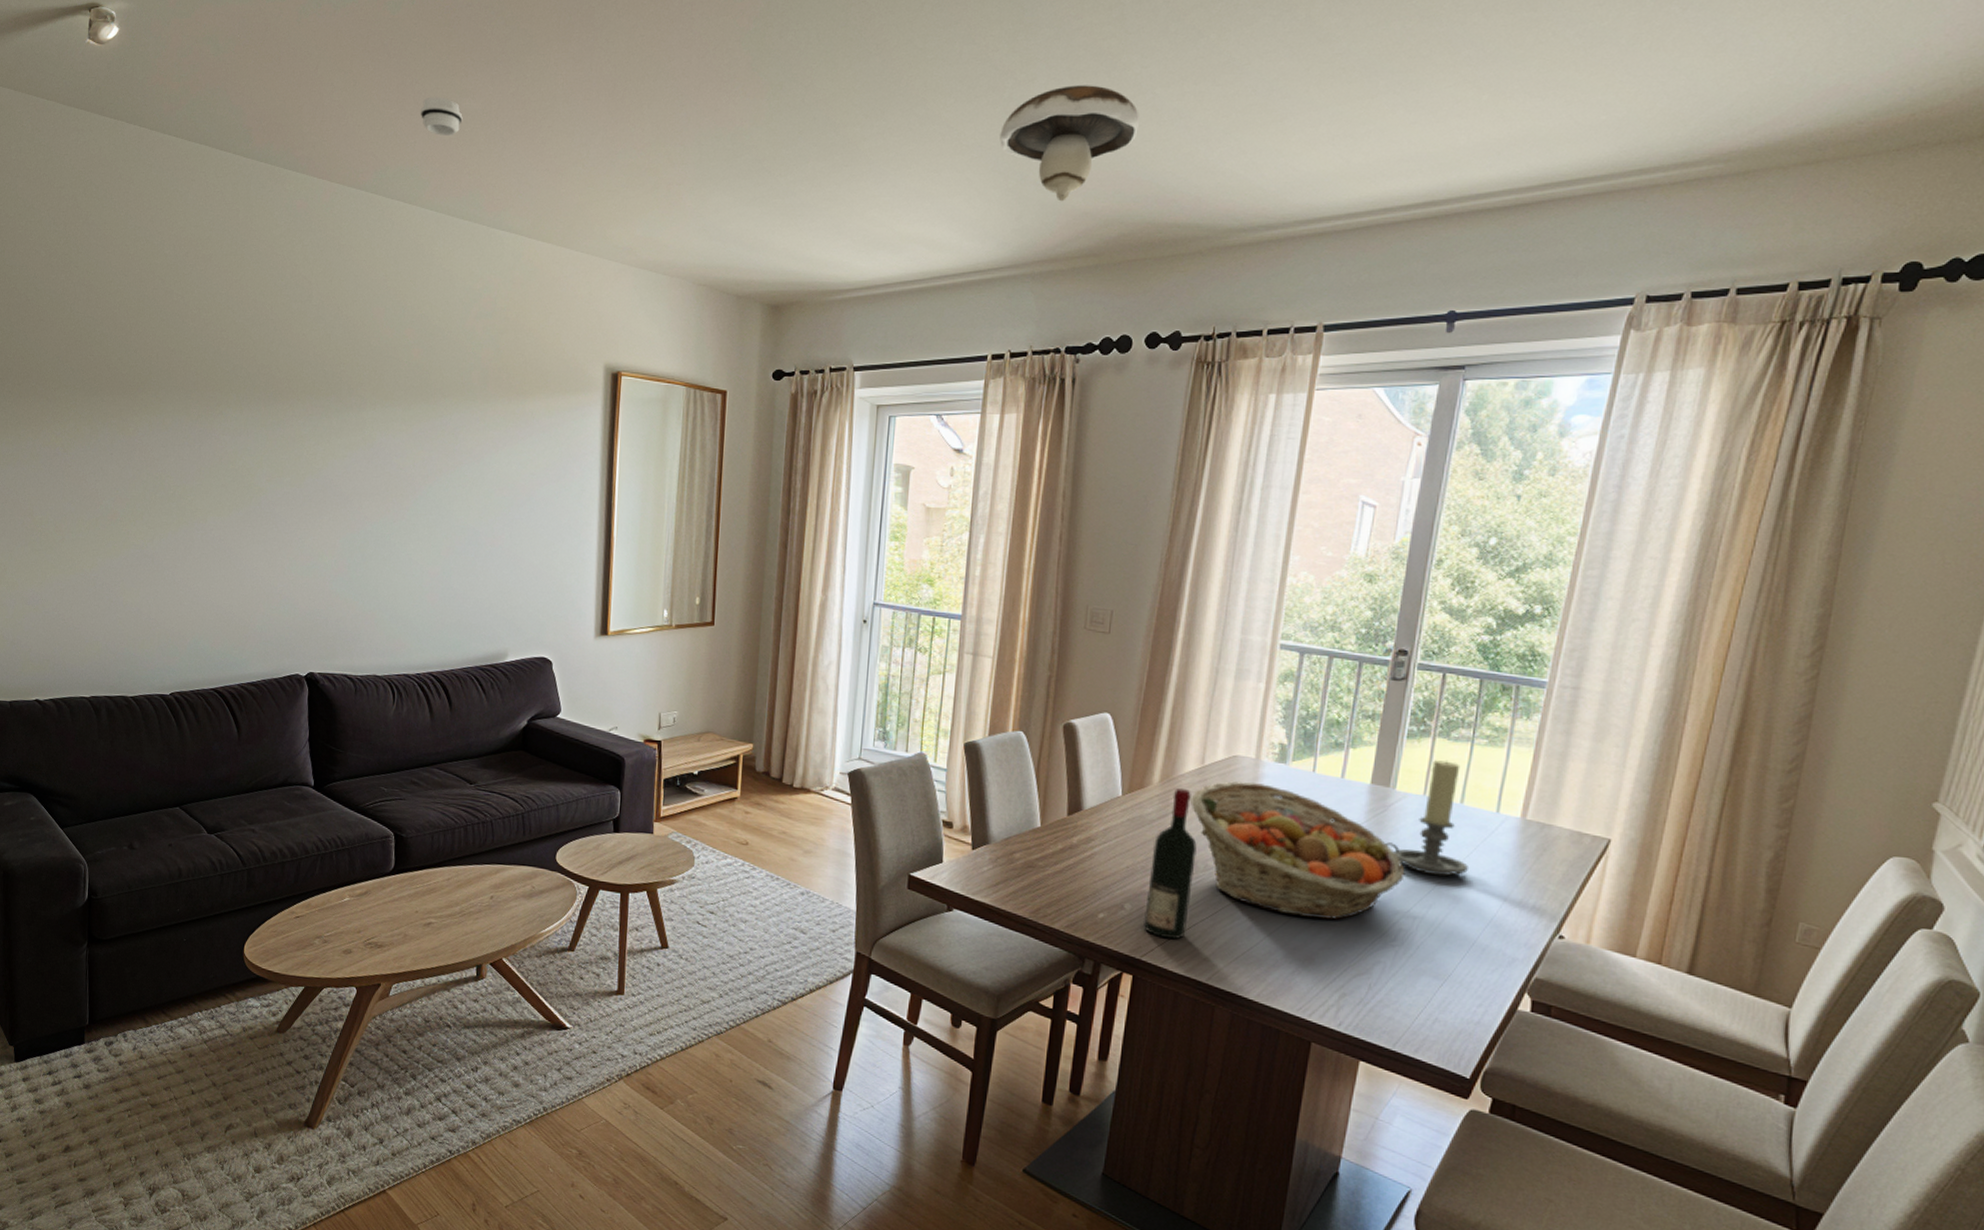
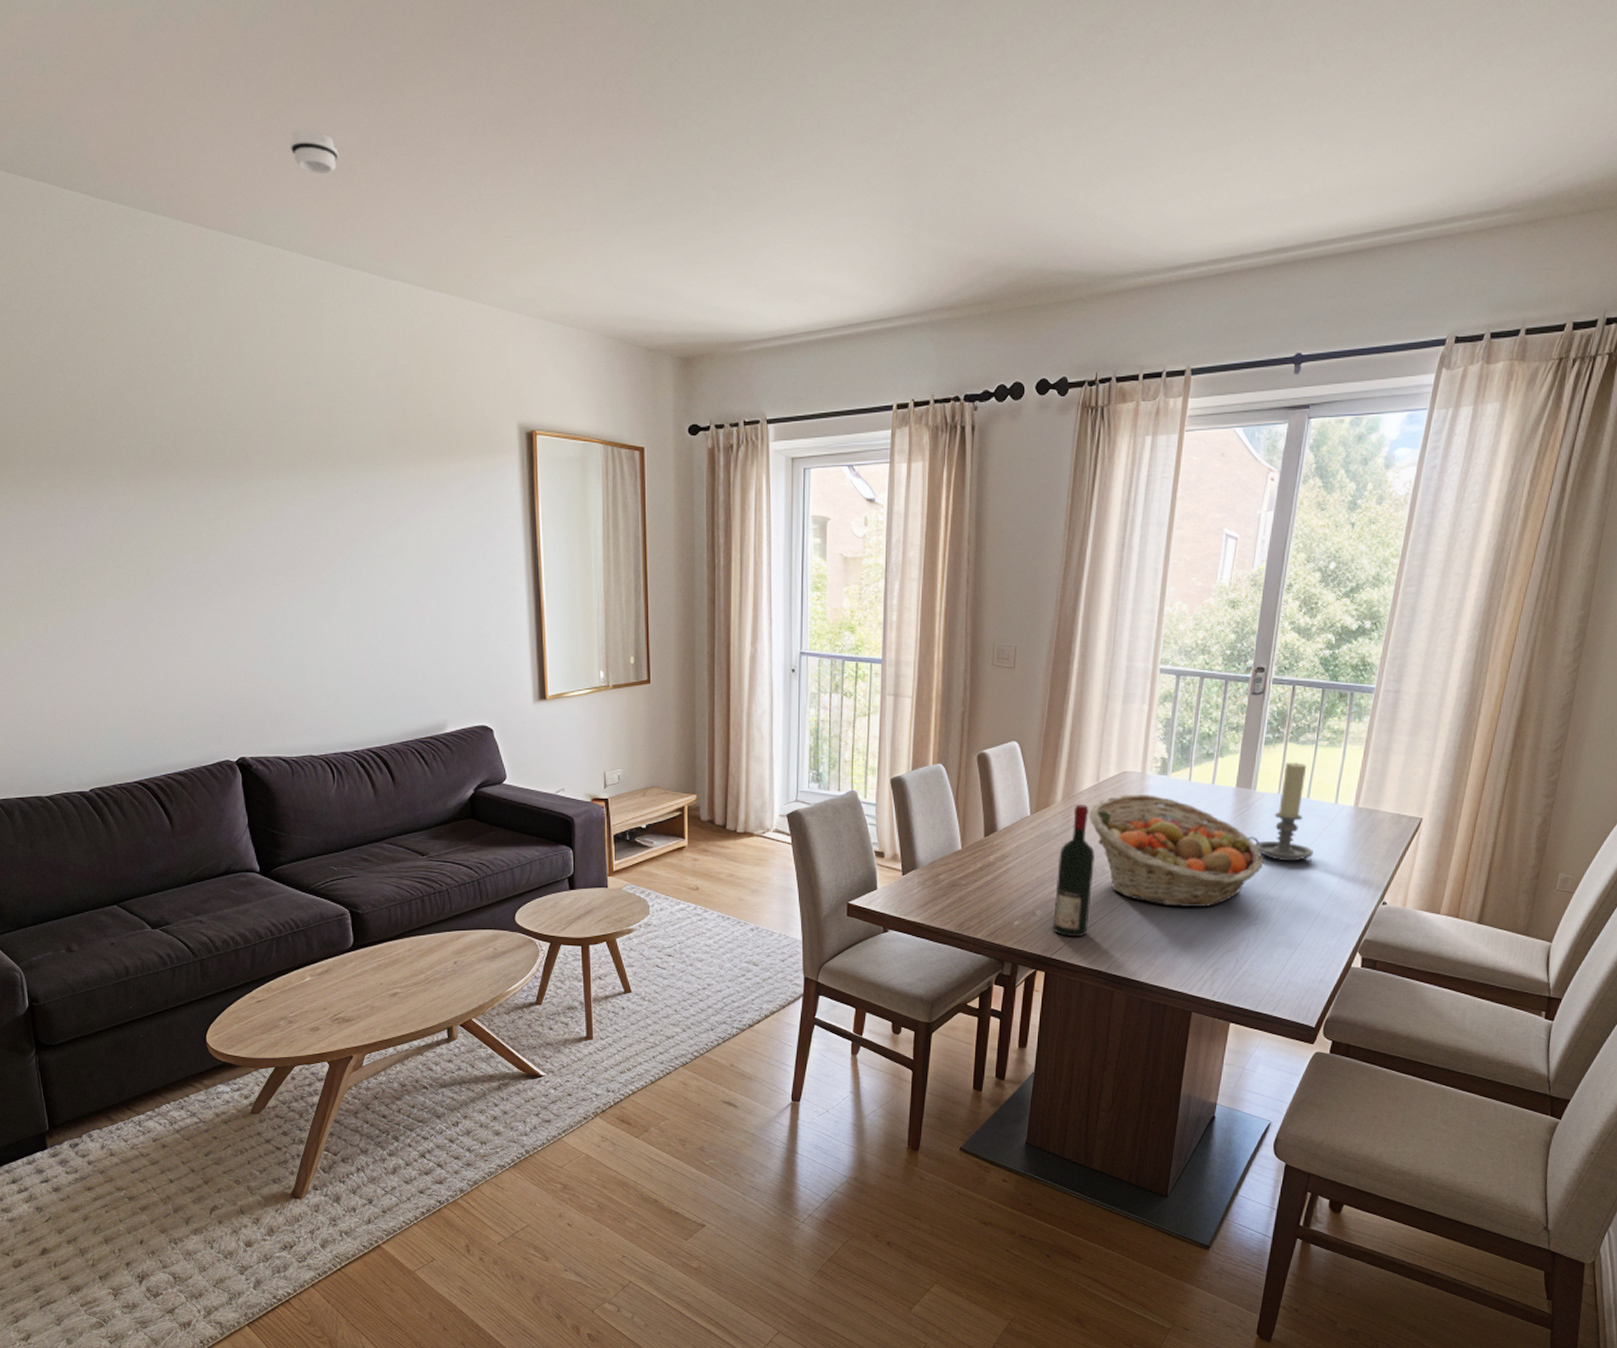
mushroom: present [1000,85,1140,202] -> none [894,127,1024,248]

